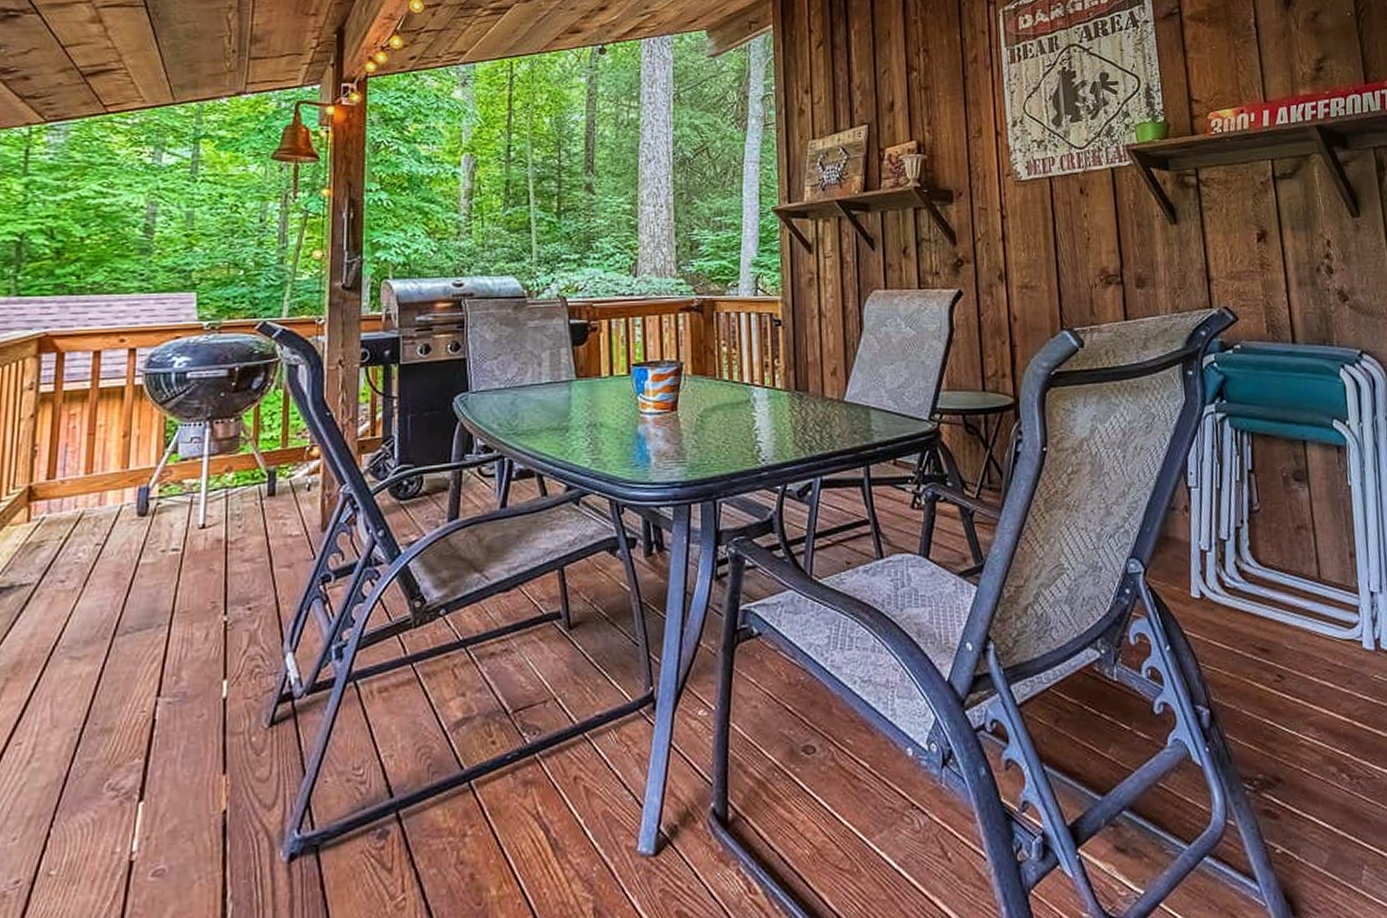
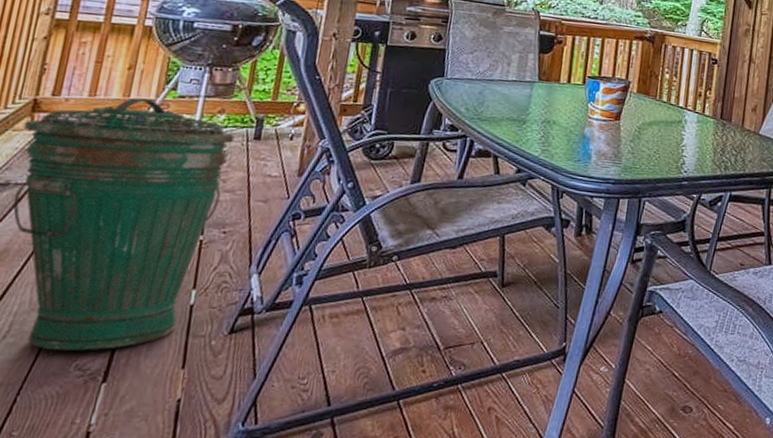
trash can: none [20,468,247,771] -> present [13,97,235,351]

